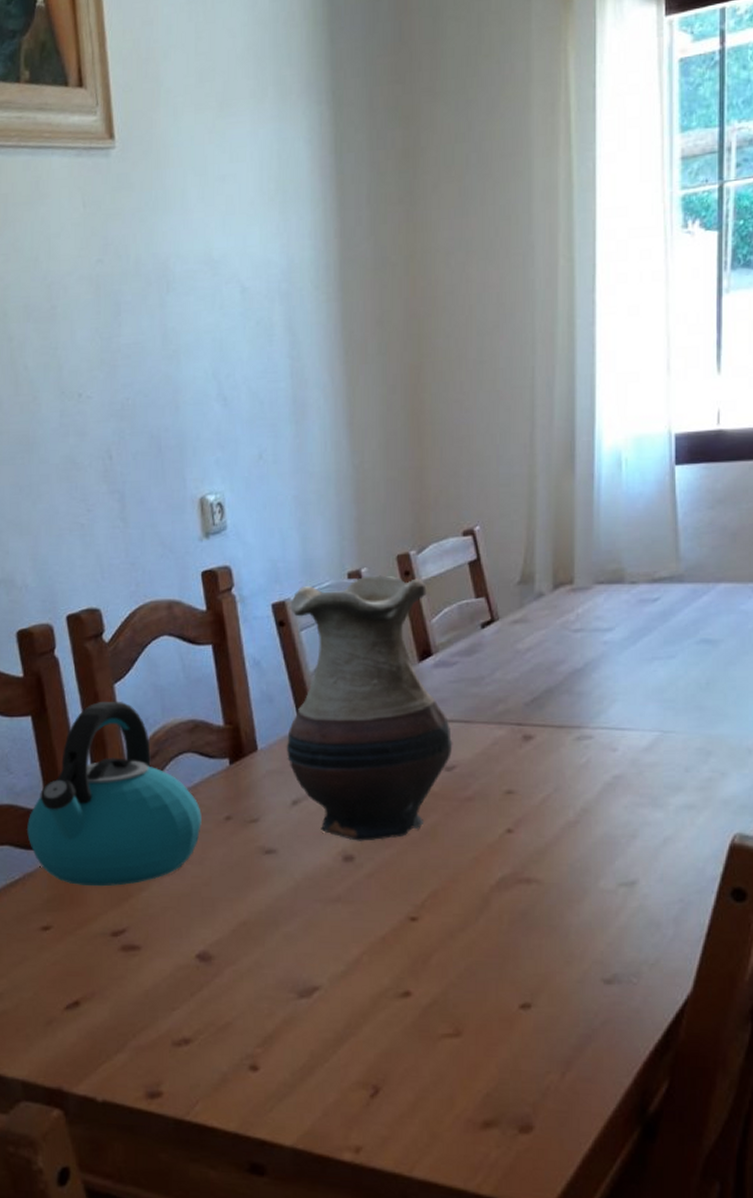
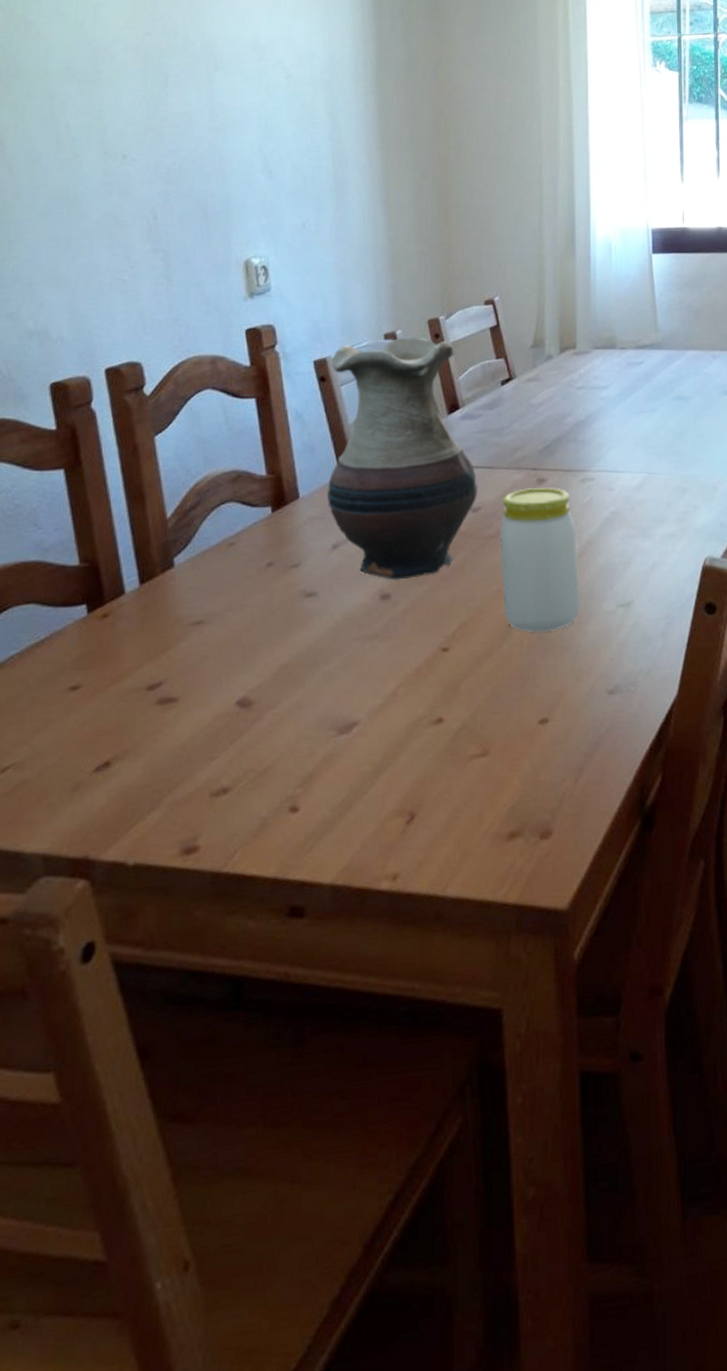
kettle: present [26,701,202,887] -> none [55,453,243,641]
jar: none [477,745,573,909] -> present [500,486,581,632]

